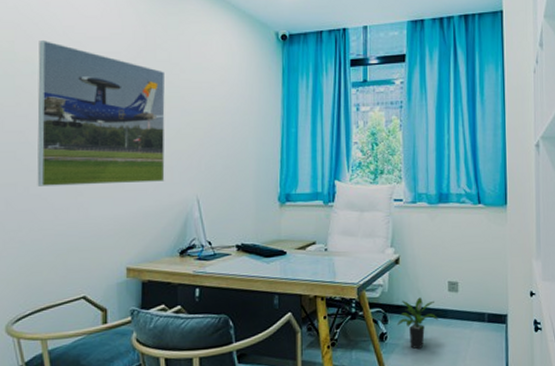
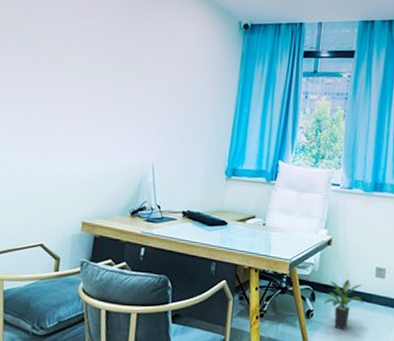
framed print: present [37,41,166,186] -> none [14,12,138,146]

